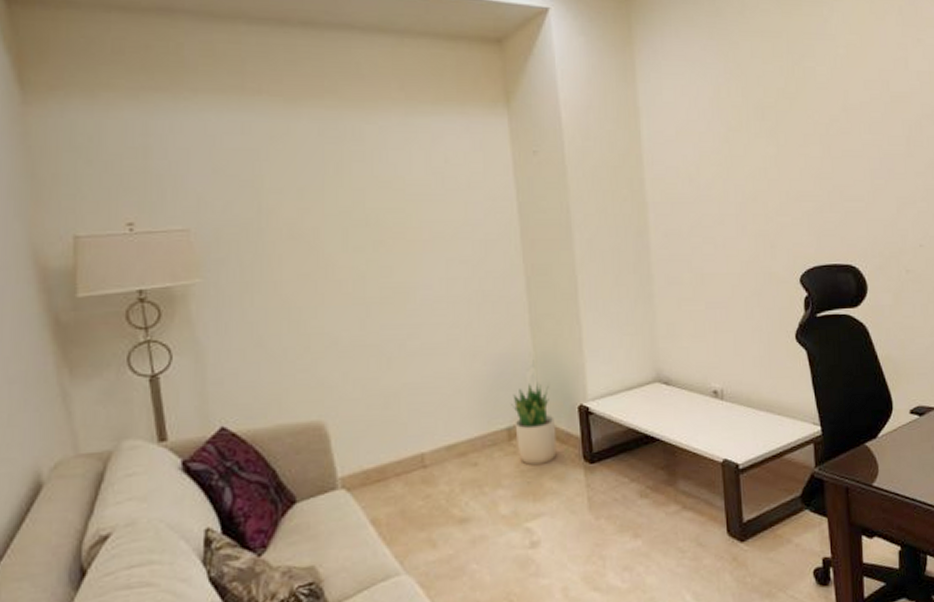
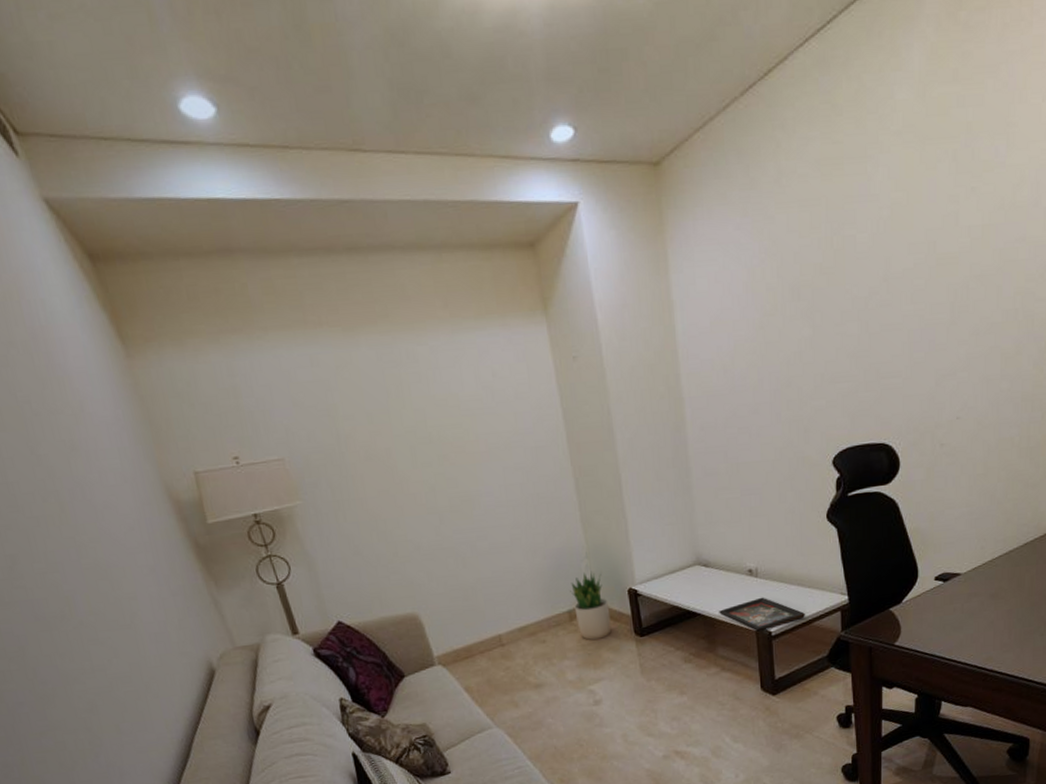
decorative tray: none [680,423,775,463] -> present [719,597,805,632]

